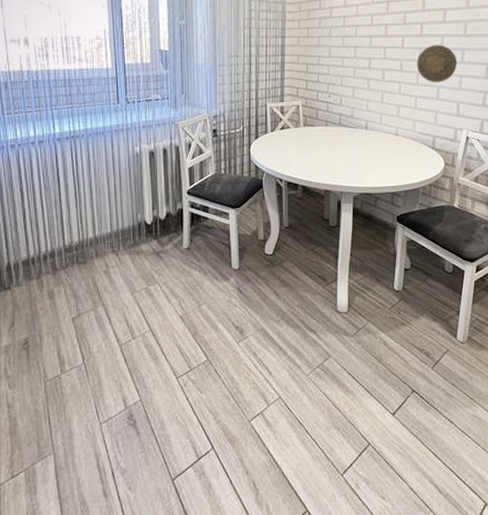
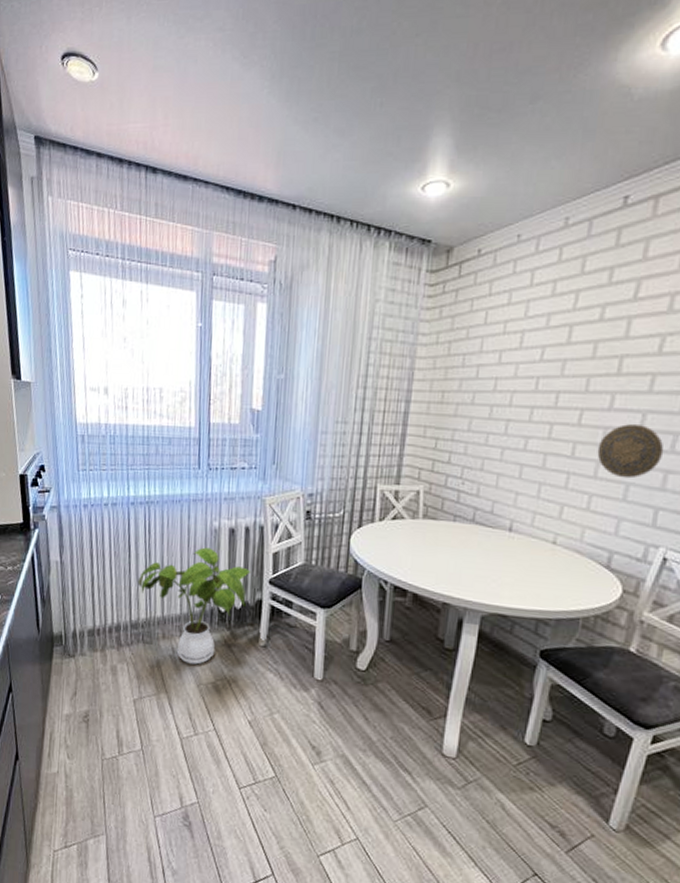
house plant: none [69,170,171,275] -> present [138,547,251,665]

